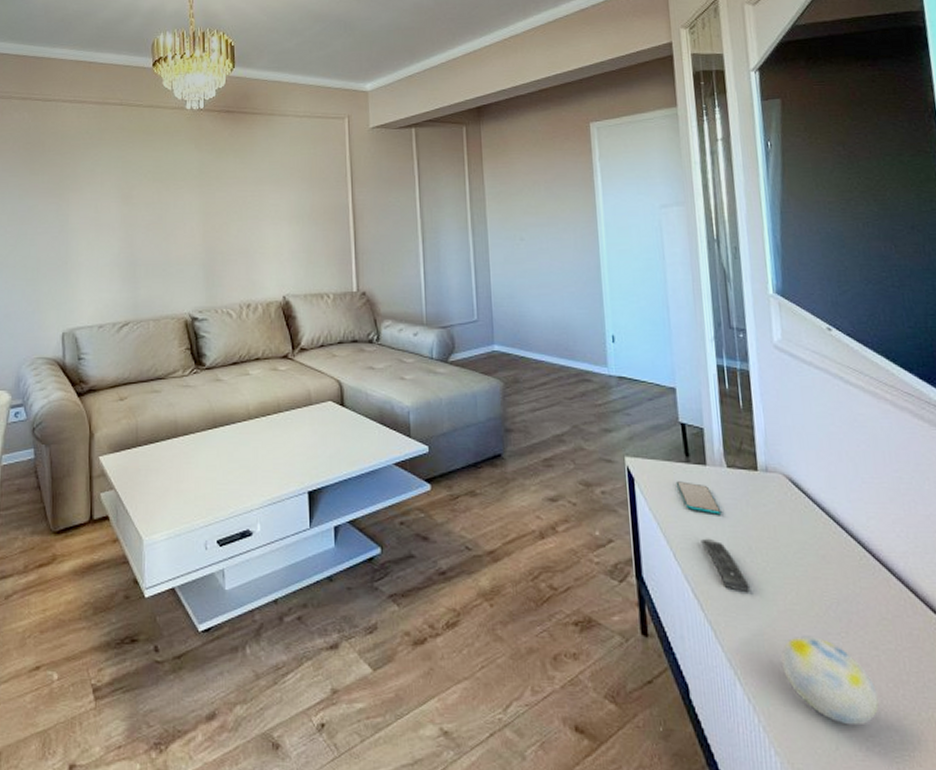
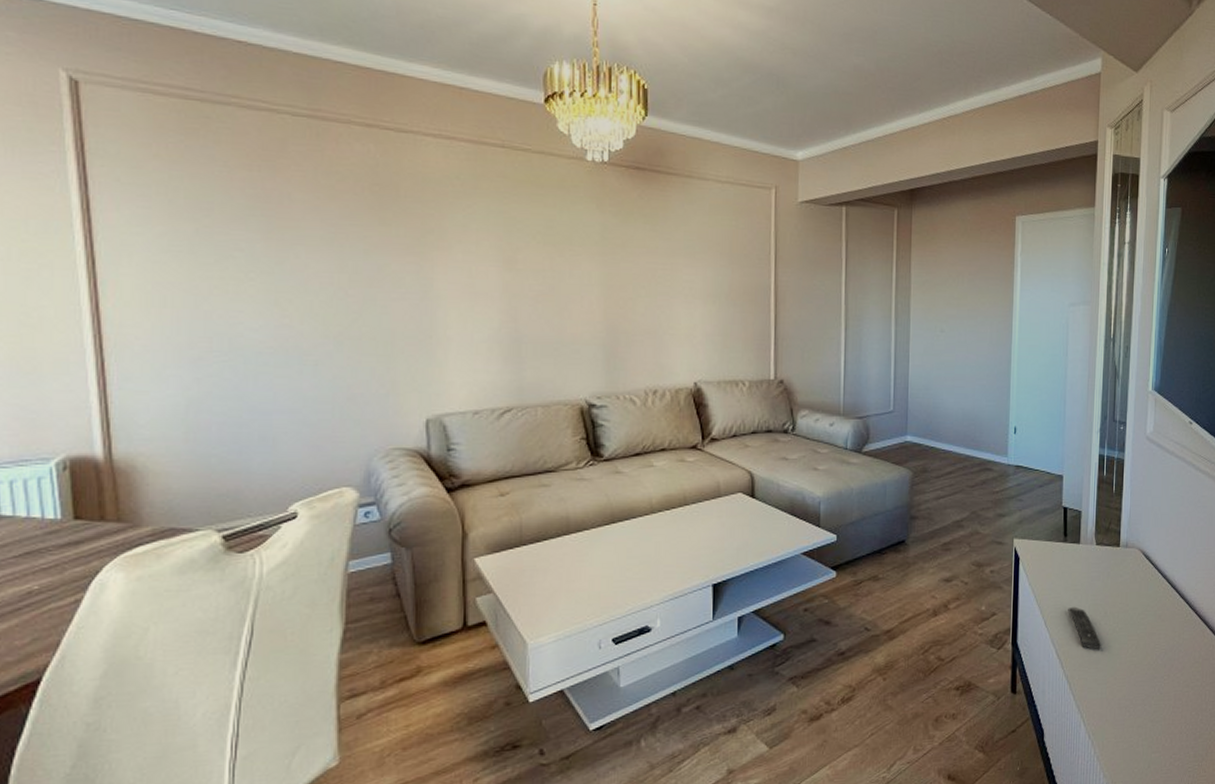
smartphone: present [675,481,722,514] -> none [1053,558,1087,586]
decorative ball: present [780,635,879,726] -> none [1117,680,1183,748]

